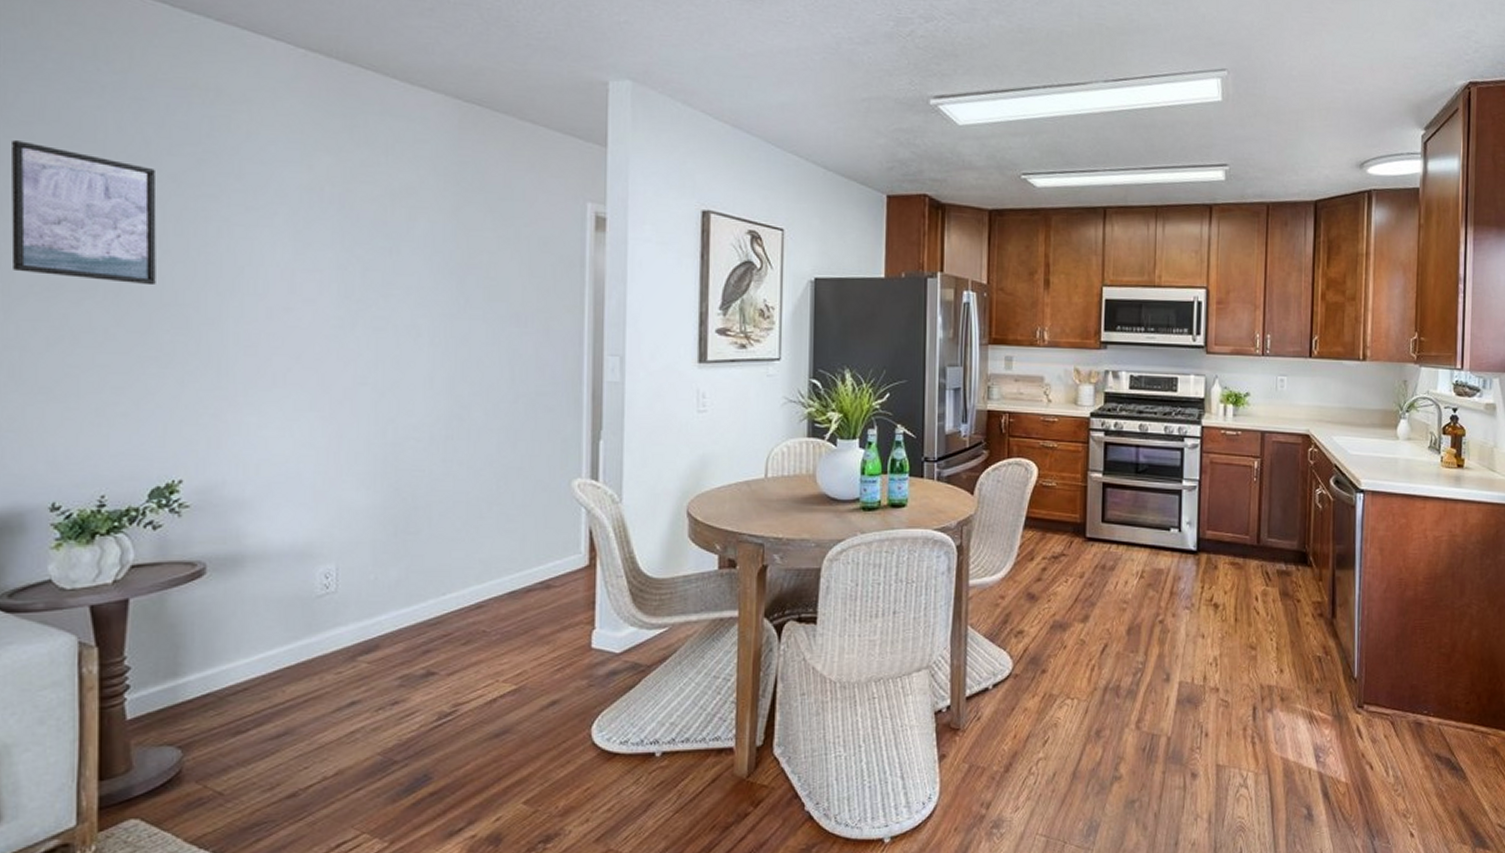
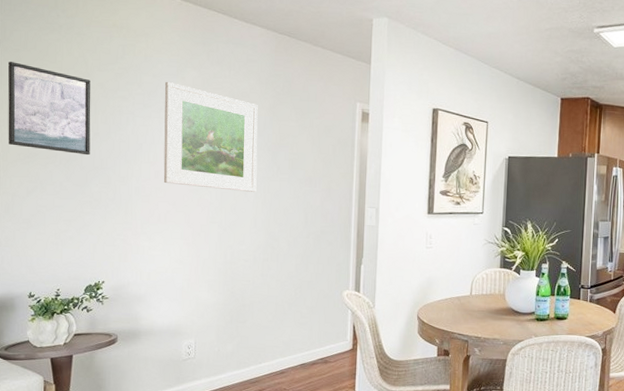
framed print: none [280,171,433,336] -> present [163,81,258,192]

